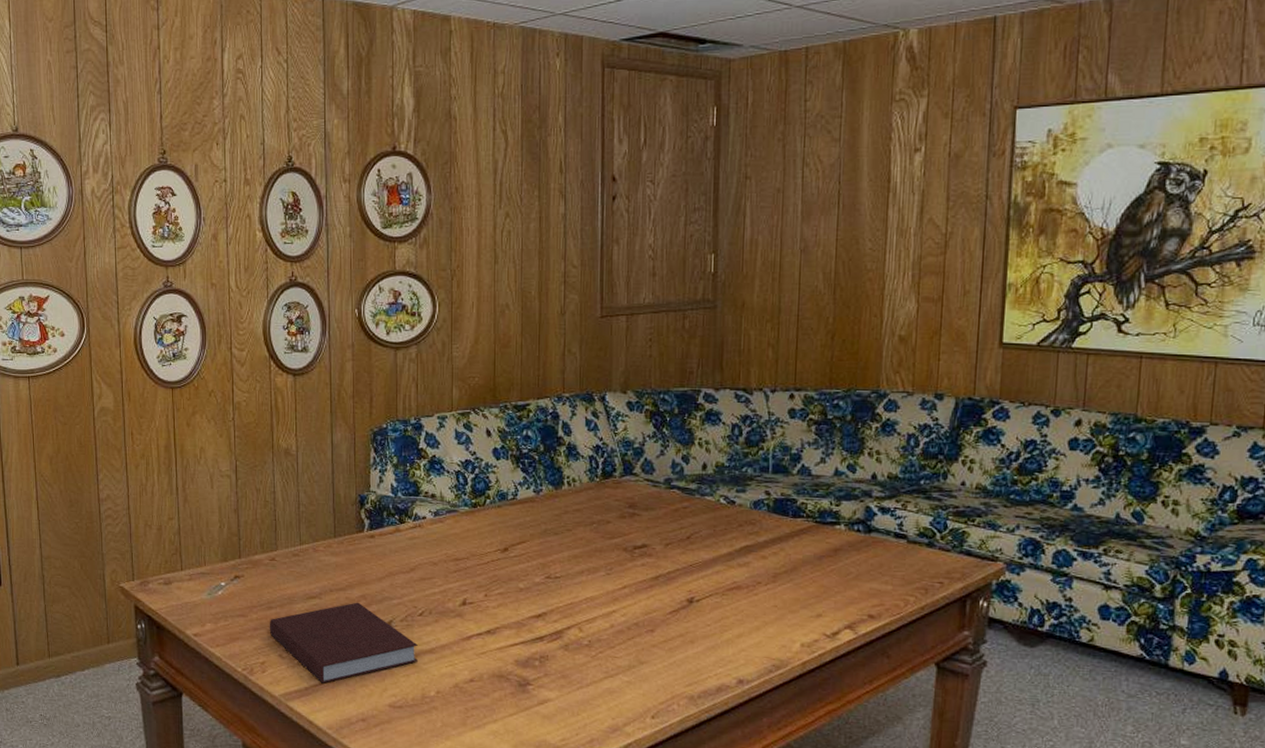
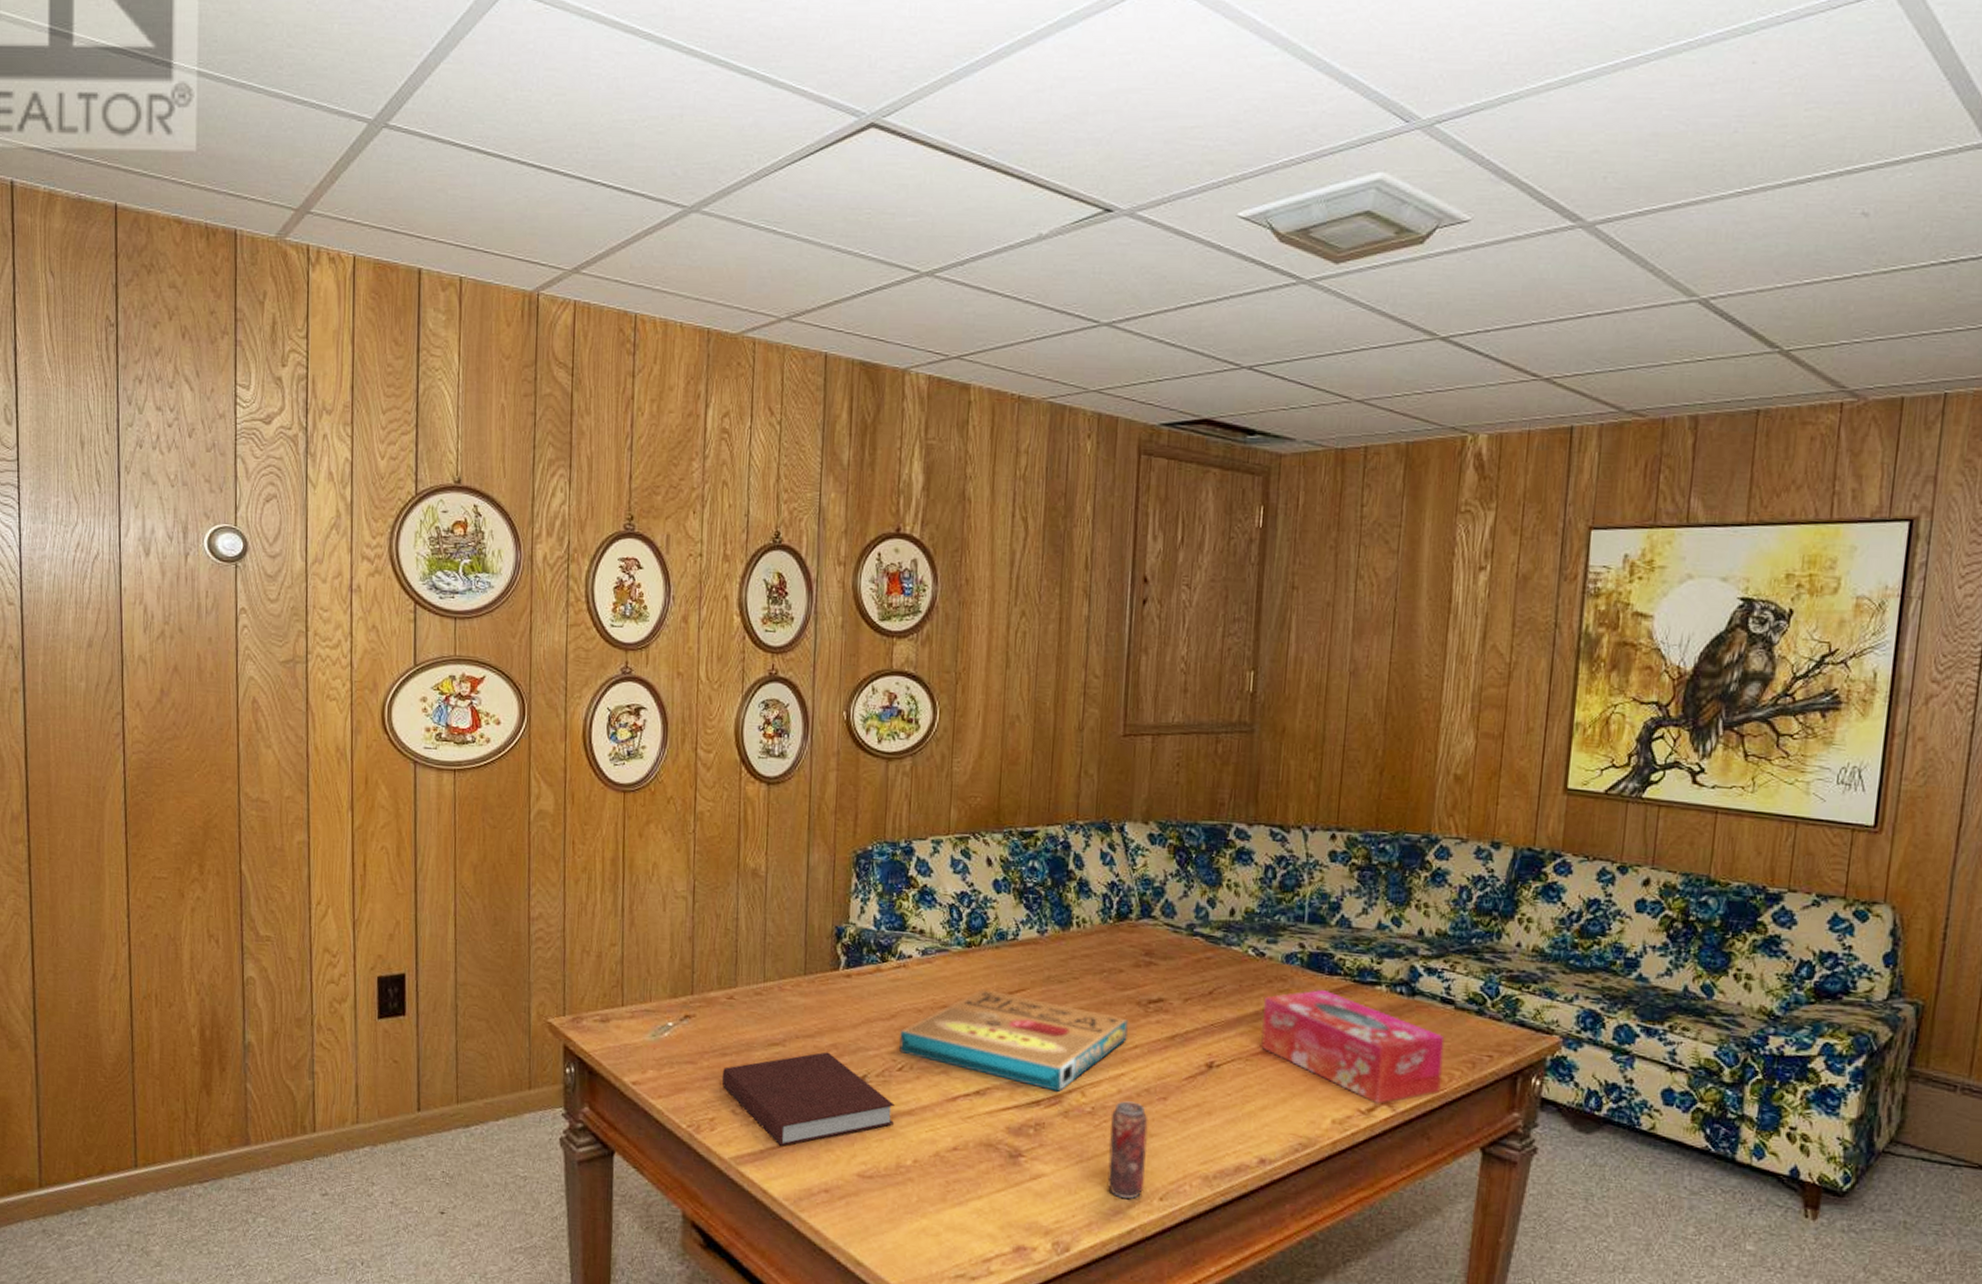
pizza box: none [419,543,617,628] -> present [899,989,1128,1092]
beverage can: none [605,634,639,718] -> present [1107,1101,1148,1199]
tissue box: none [734,531,900,629] -> present [1261,990,1445,1104]

